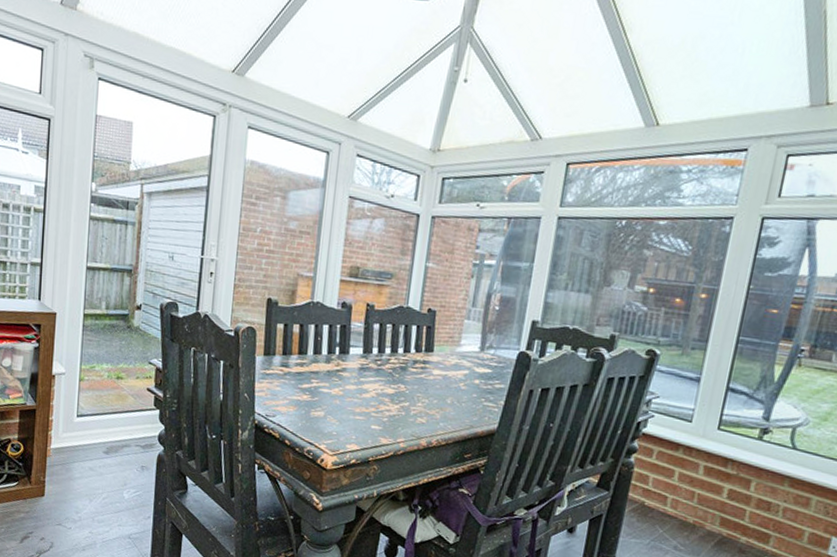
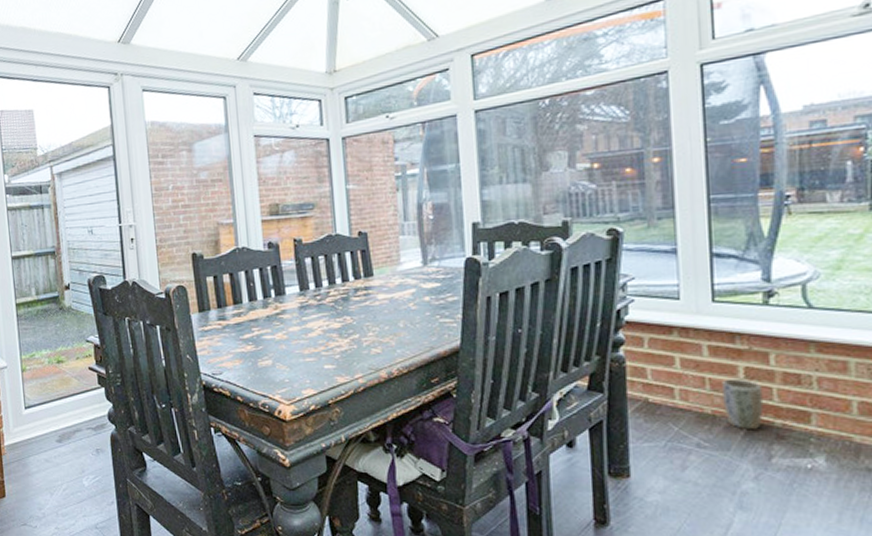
plant pot: none [703,496,738,542] -> present [722,378,764,429]

